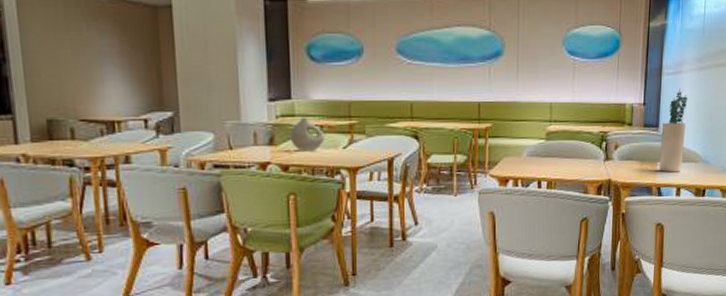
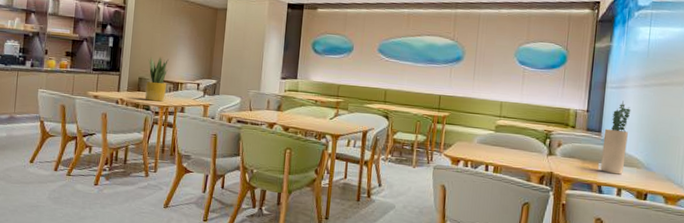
planter: none [57,85,97,152] -> present [144,57,169,102]
vase: present [290,117,325,151] -> none [292,93,318,119]

